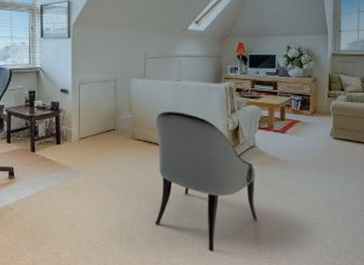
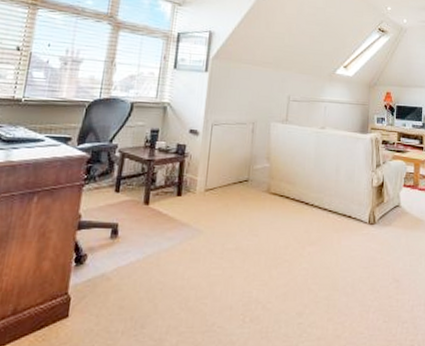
armchair: present [155,112,257,252] -> none [286,162,400,334]

